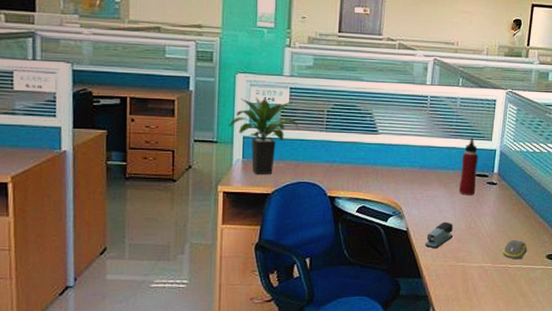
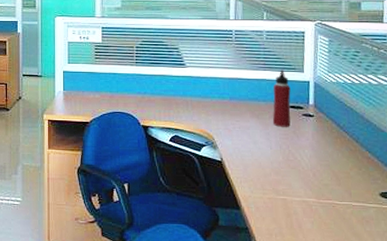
potted plant: present [229,97,299,175] -> none [51,36,112,106]
stapler: present [425,221,454,249] -> none [241,153,271,180]
computer mouse: present [503,239,527,260] -> none [327,174,356,196]

